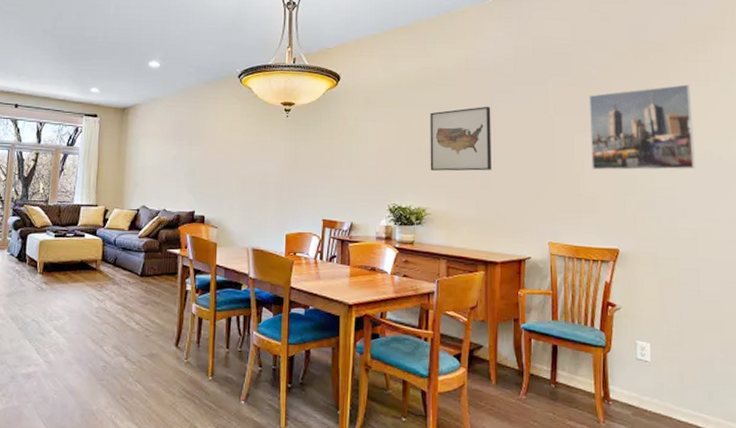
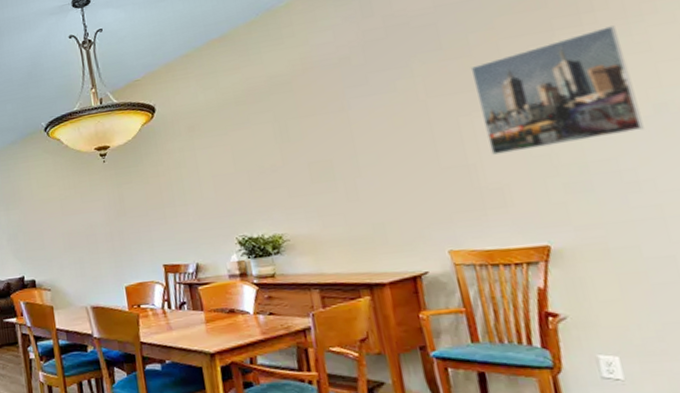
wall art: present [430,106,492,171] -> none [268,105,357,191]

